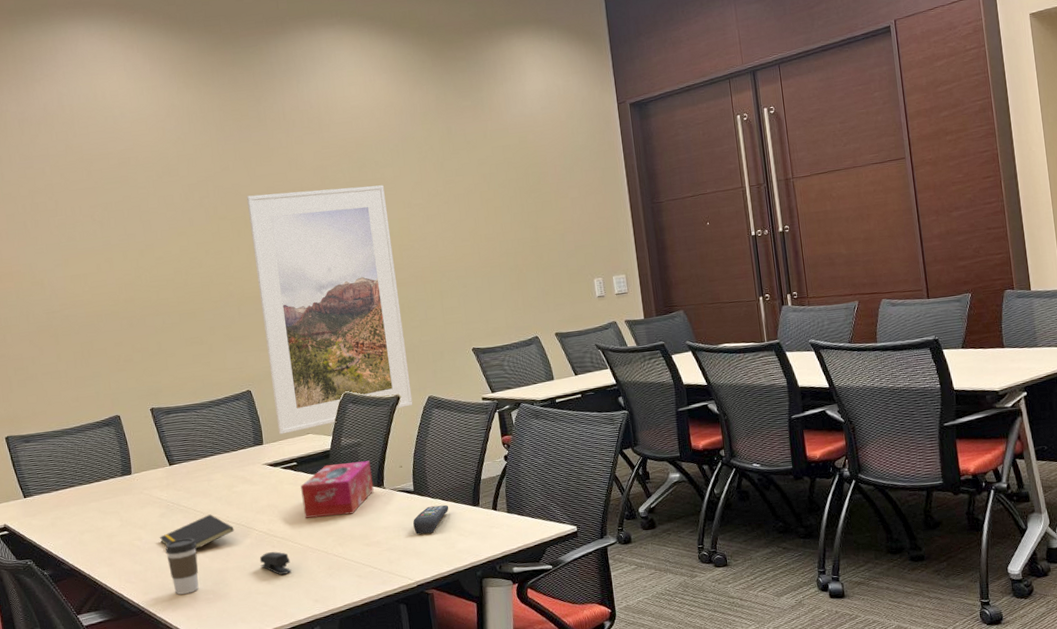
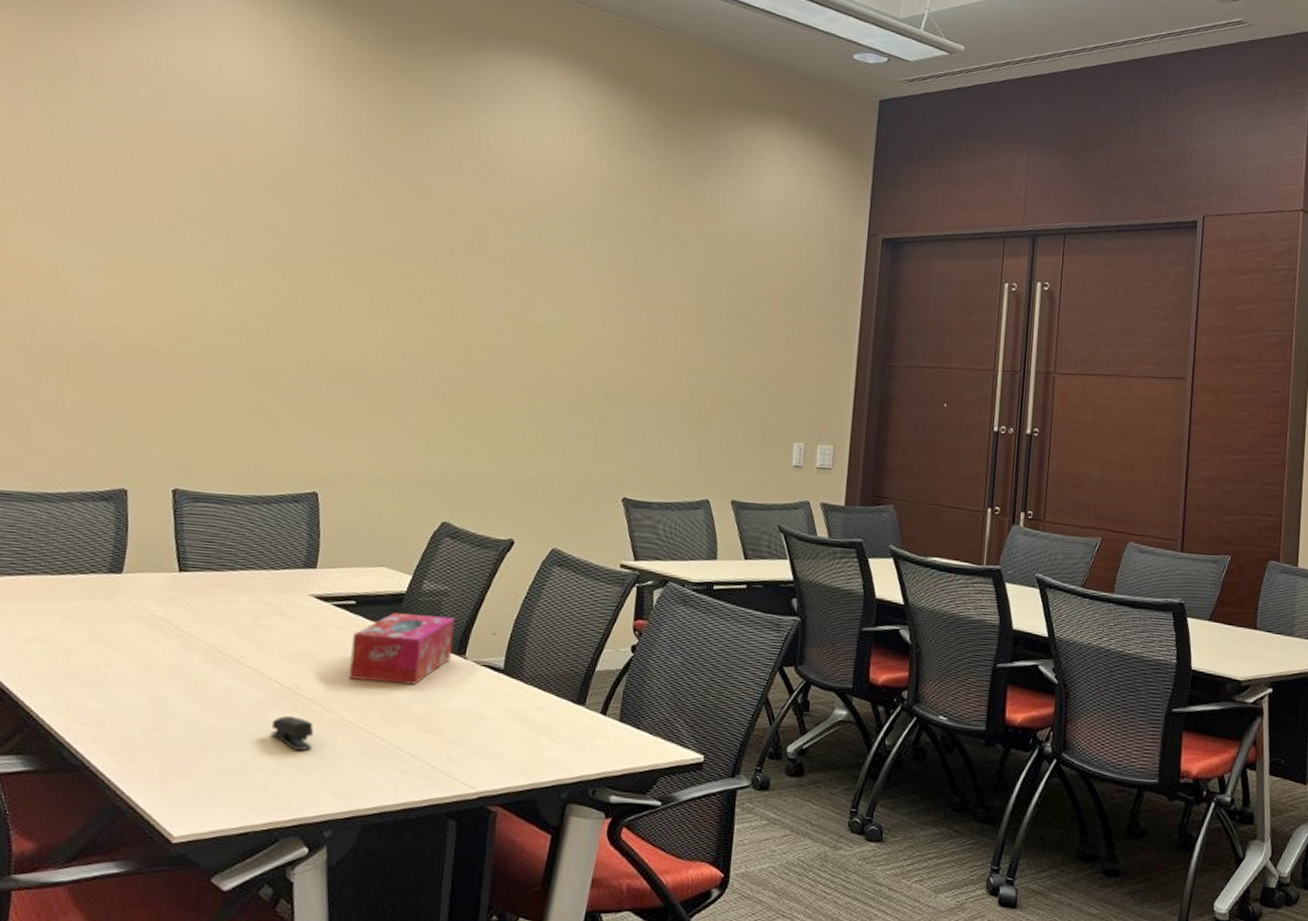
notepad: present [160,514,235,549] -> none [138,649,247,693]
coffee cup: present [165,538,199,595] -> none [140,675,189,754]
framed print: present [247,185,413,434] -> none [341,240,558,560]
remote control: present [413,504,449,535] -> none [492,693,545,730]

